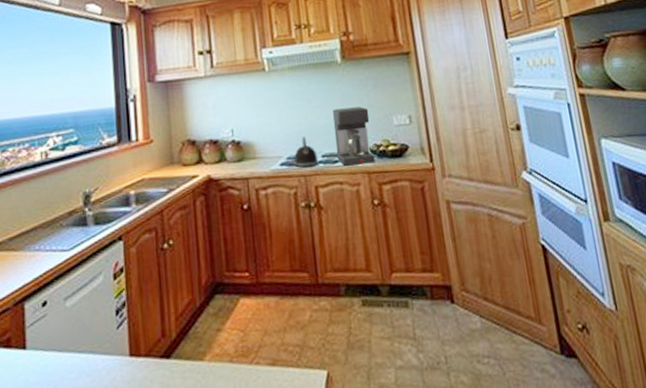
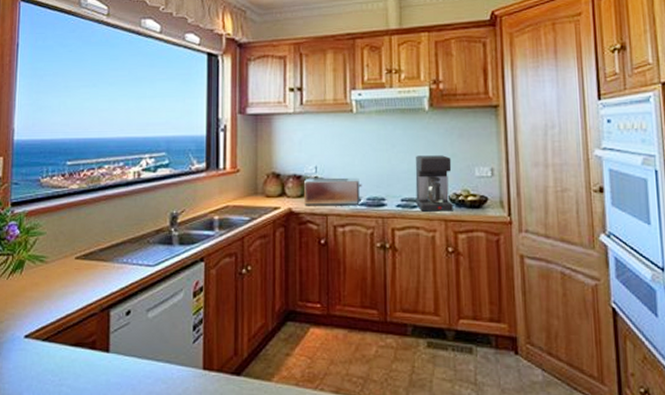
toaster: none [220,137,281,172] -> present [303,177,362,206]
kettle: present [294,136,319,168] -> none [374,179,398,209]

